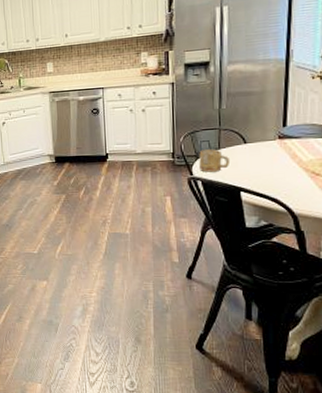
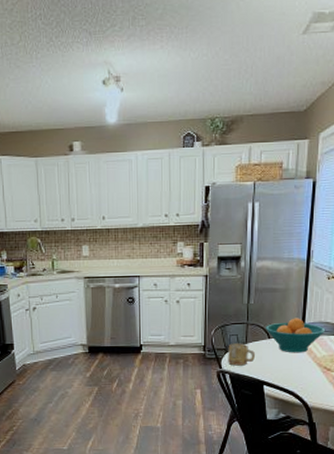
fruit bowl: none [240,121,312,158] -> present [265,318,326,353]

